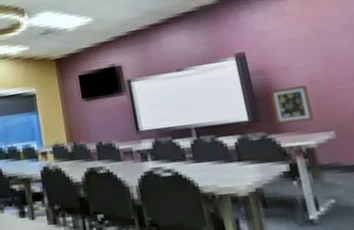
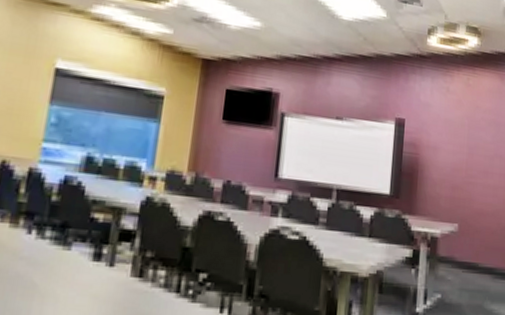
wall art: present [270,84,314,125] -> none [413,167,447,209]

